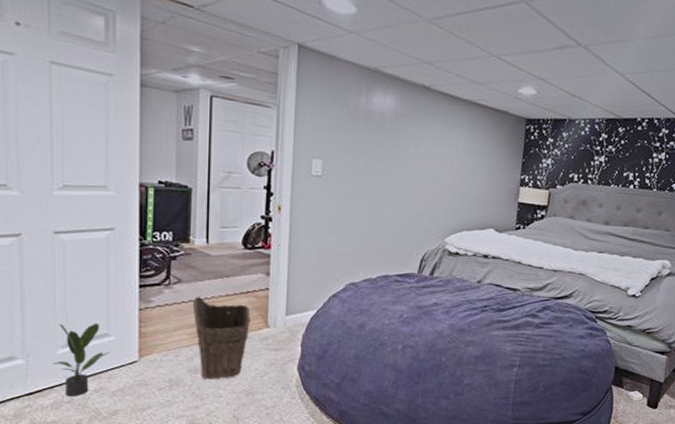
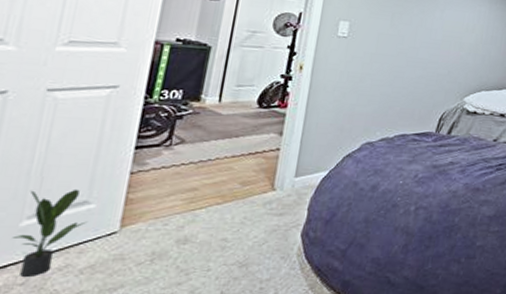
wicker basket: present [192,296,251,380] -> none [190,157,257,251]

